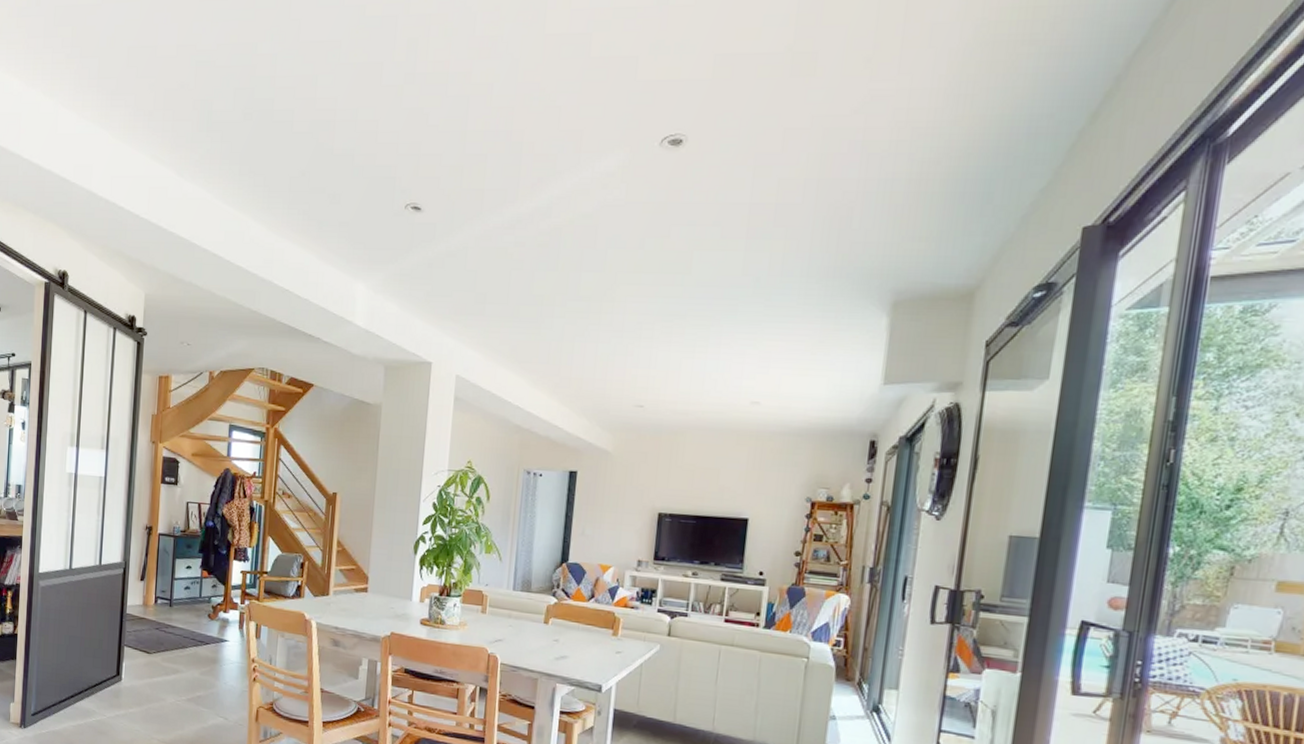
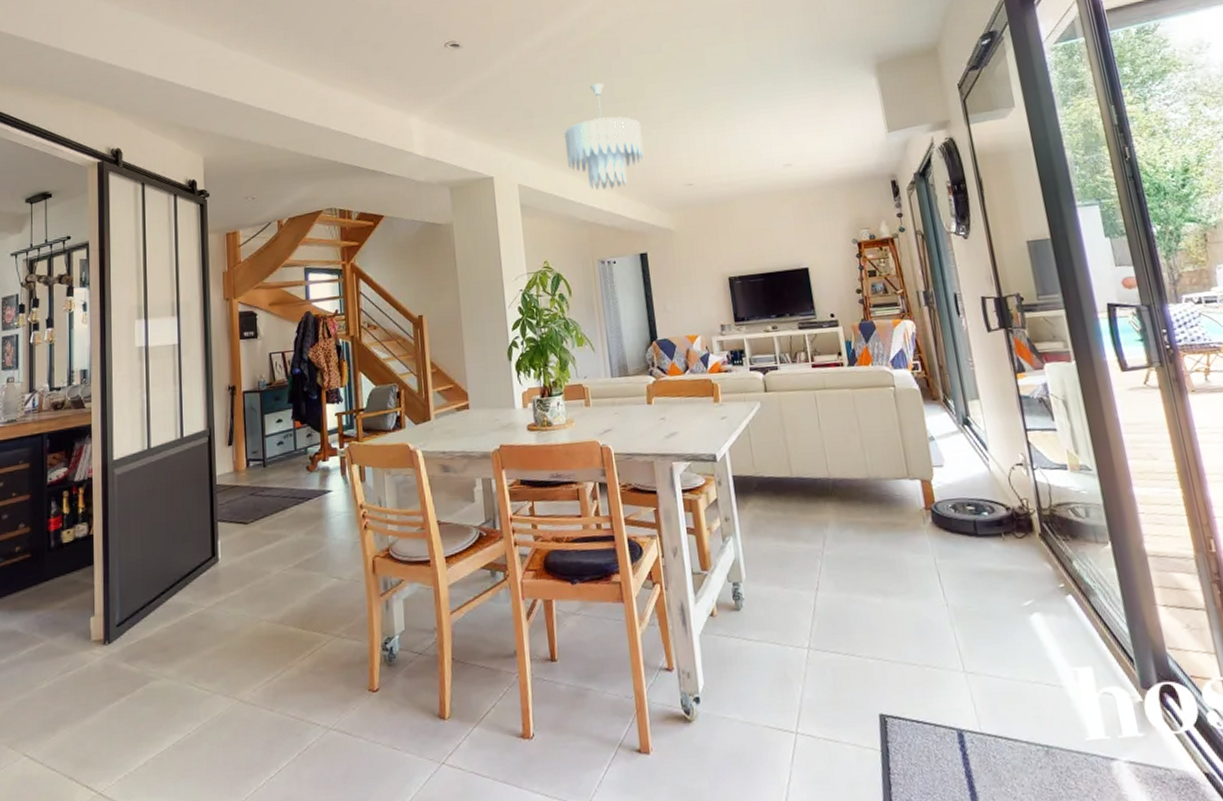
ceiling light fixture: none [512,275,601,397] -> present [564,82,644,191]

